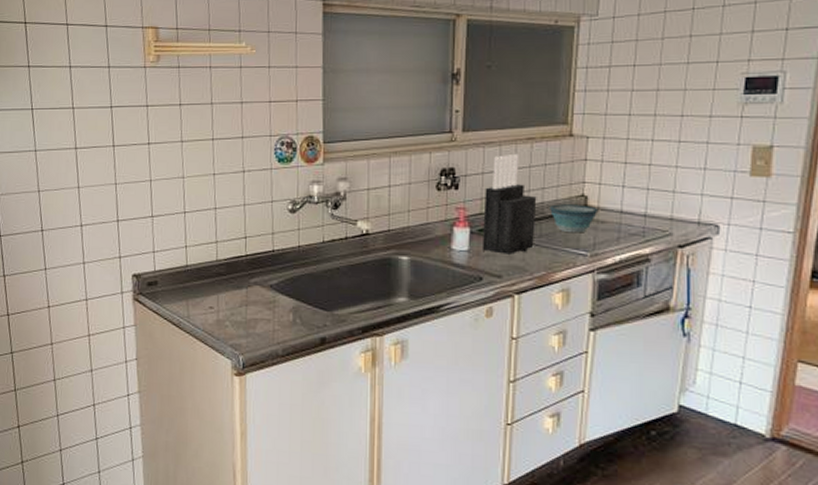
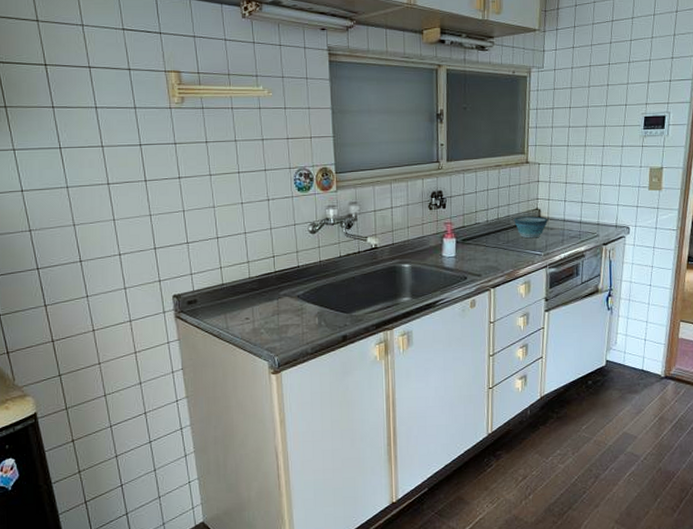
knife block: present [482,153,537,255] -> none [465,178,505,258]

